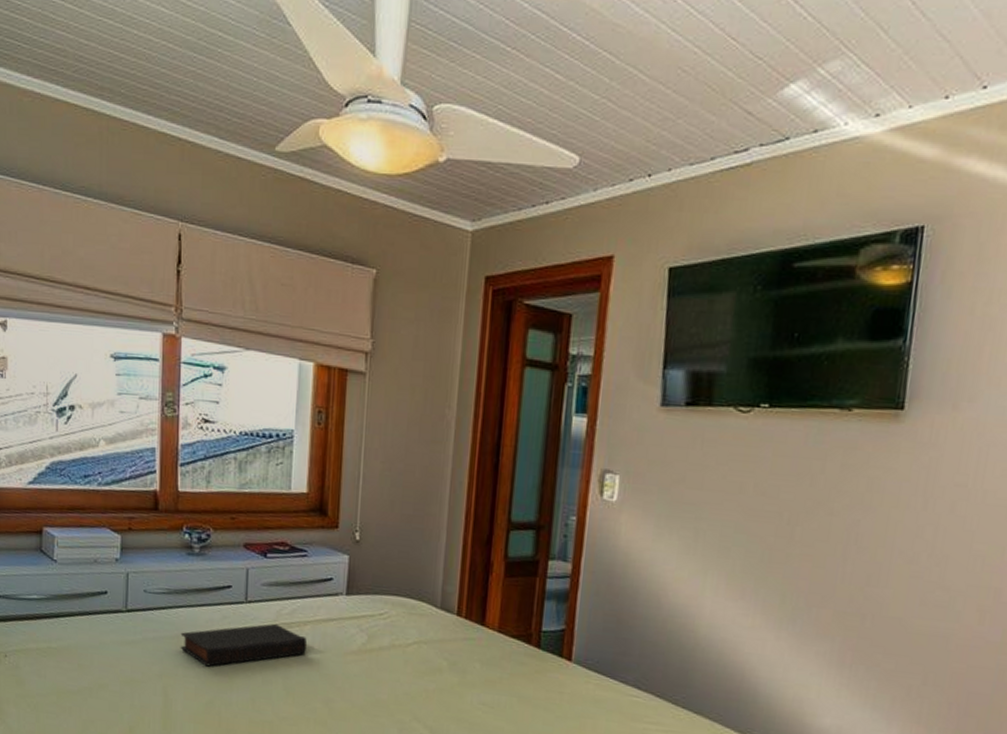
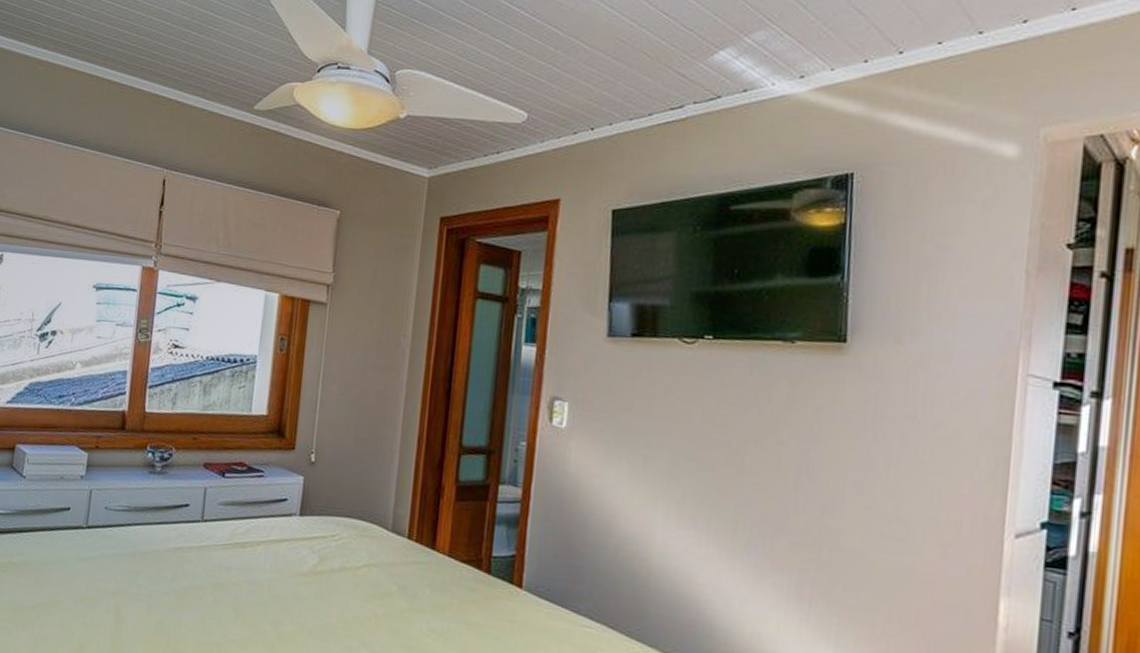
book: present [180,623,308,667] -> none [135,543,260,586]

